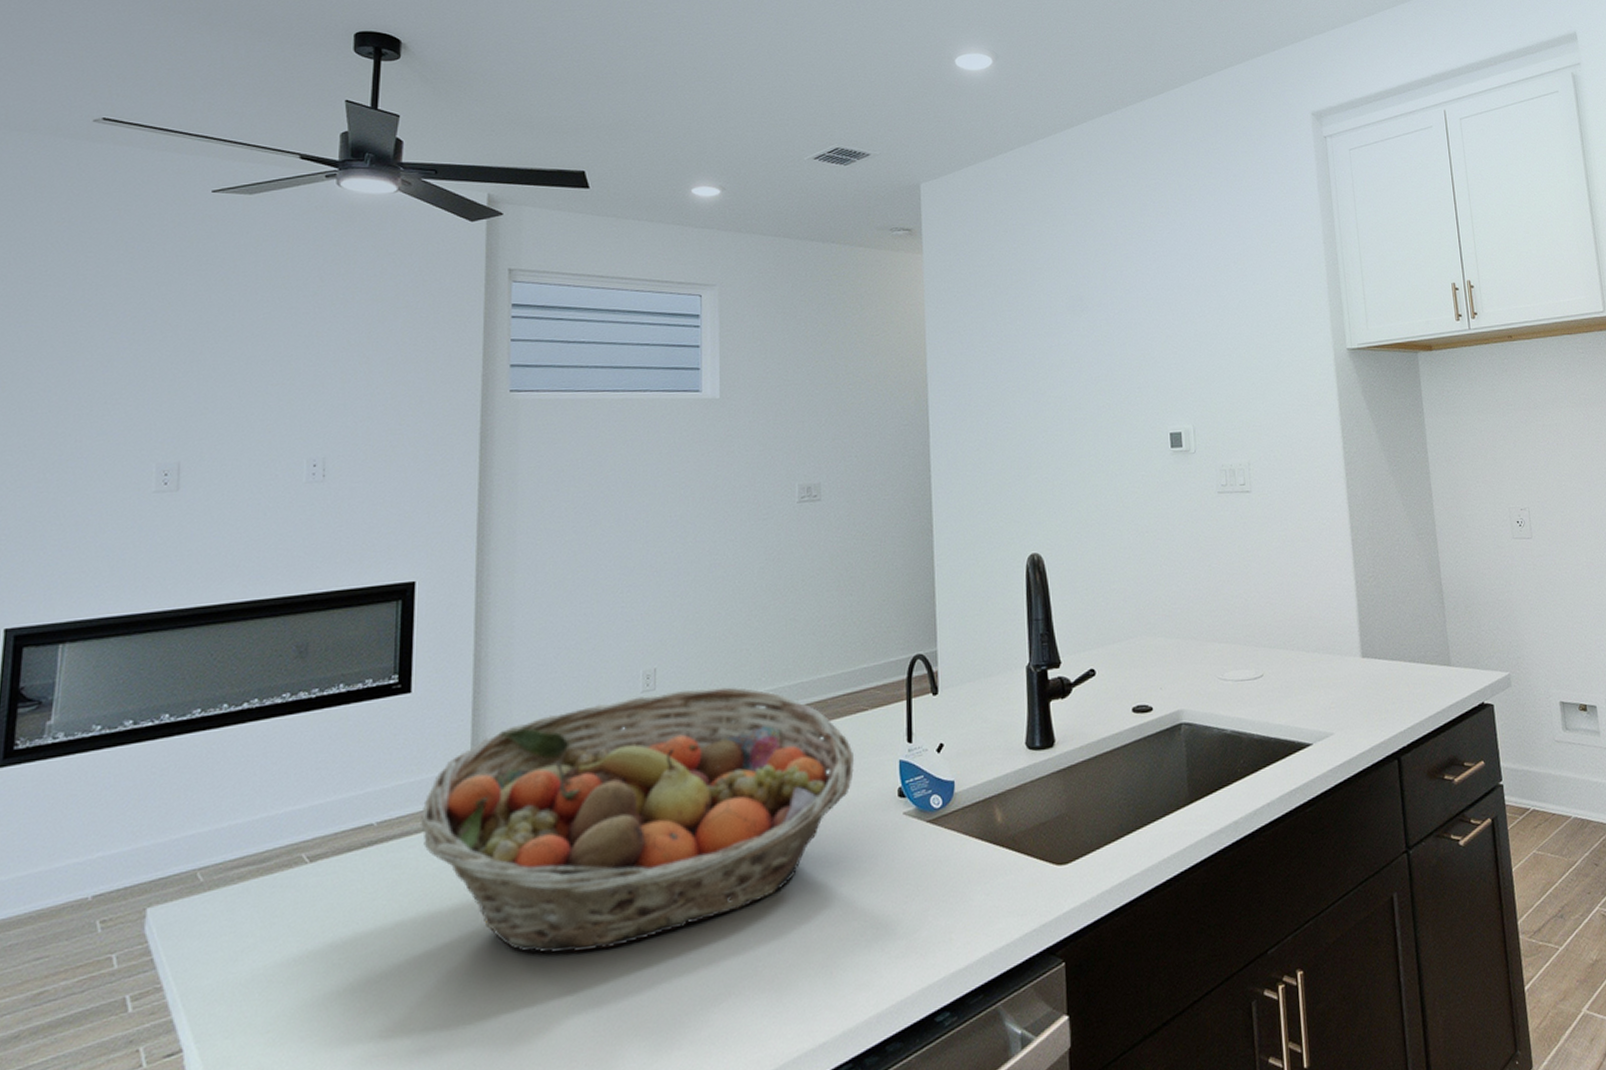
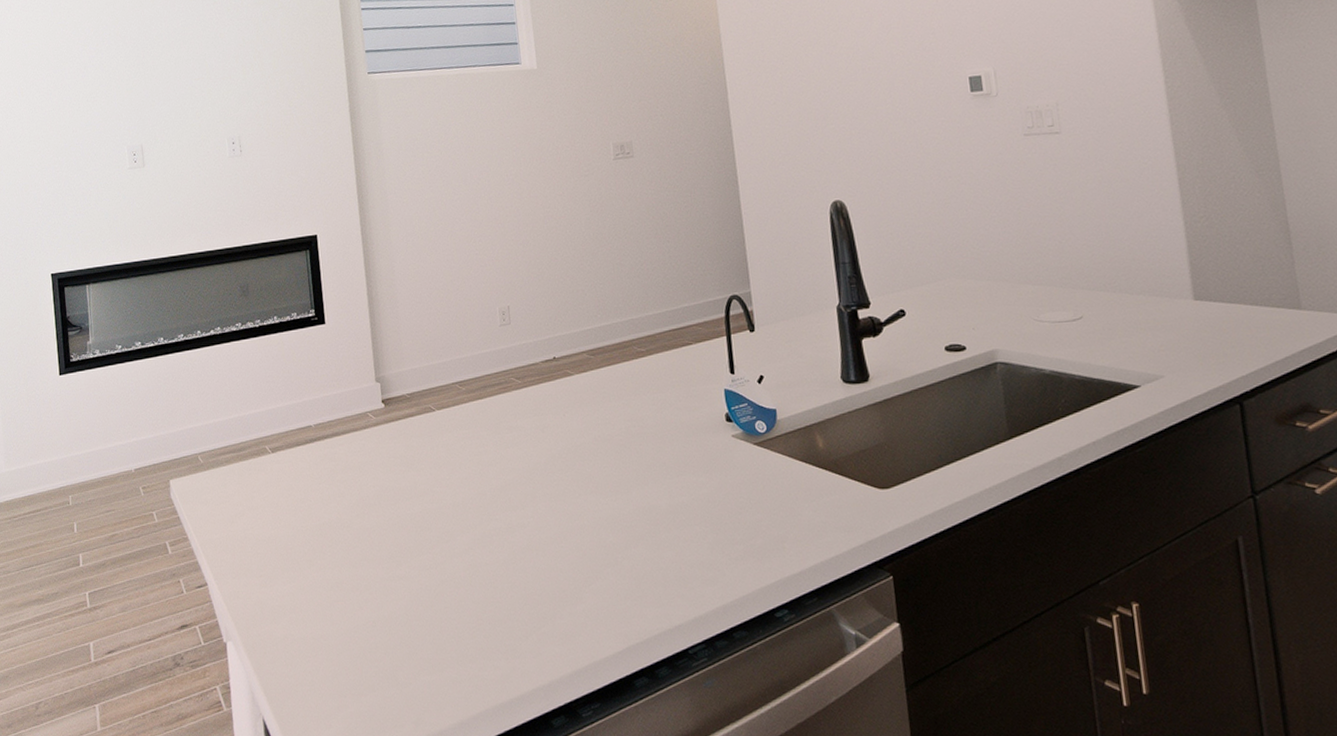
fruit basket: present [421,687,854,954] -> none [345,322,685,535]

